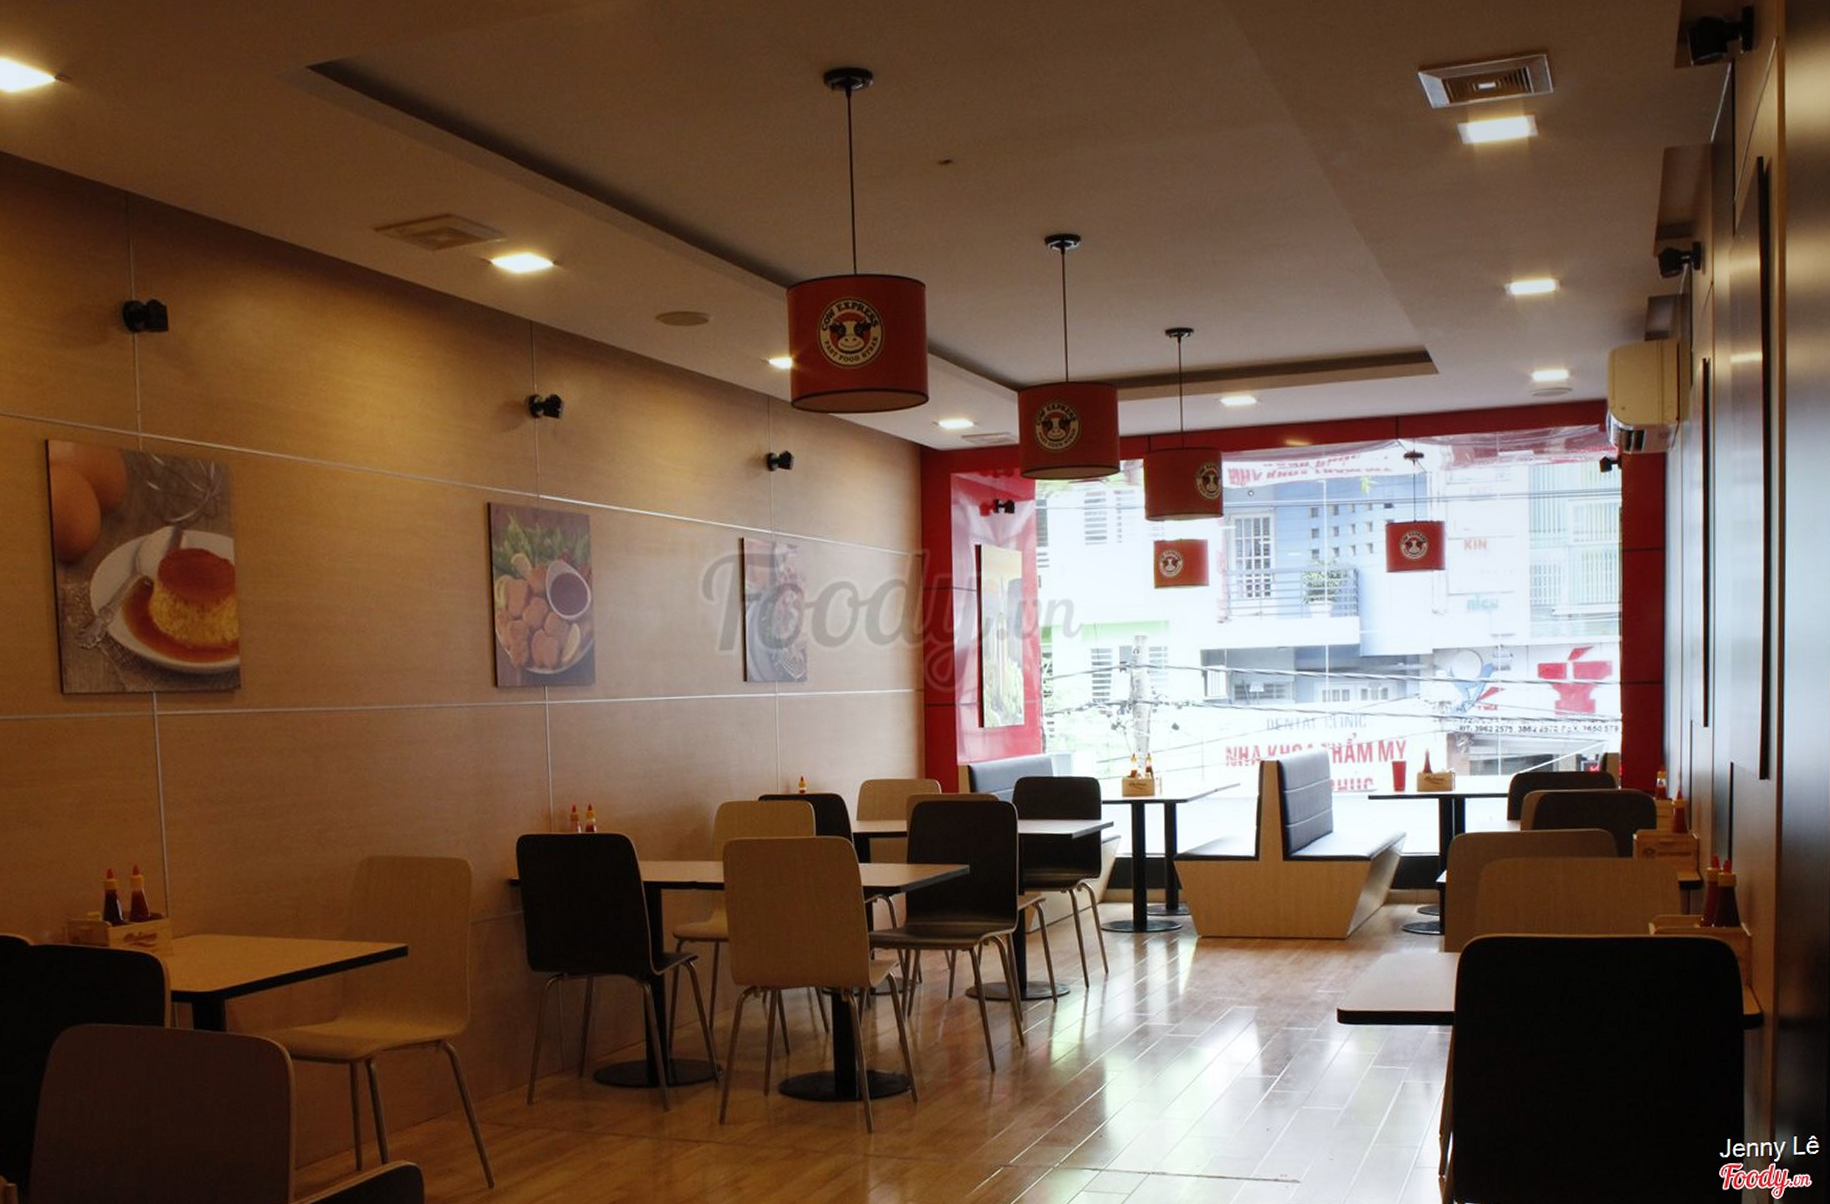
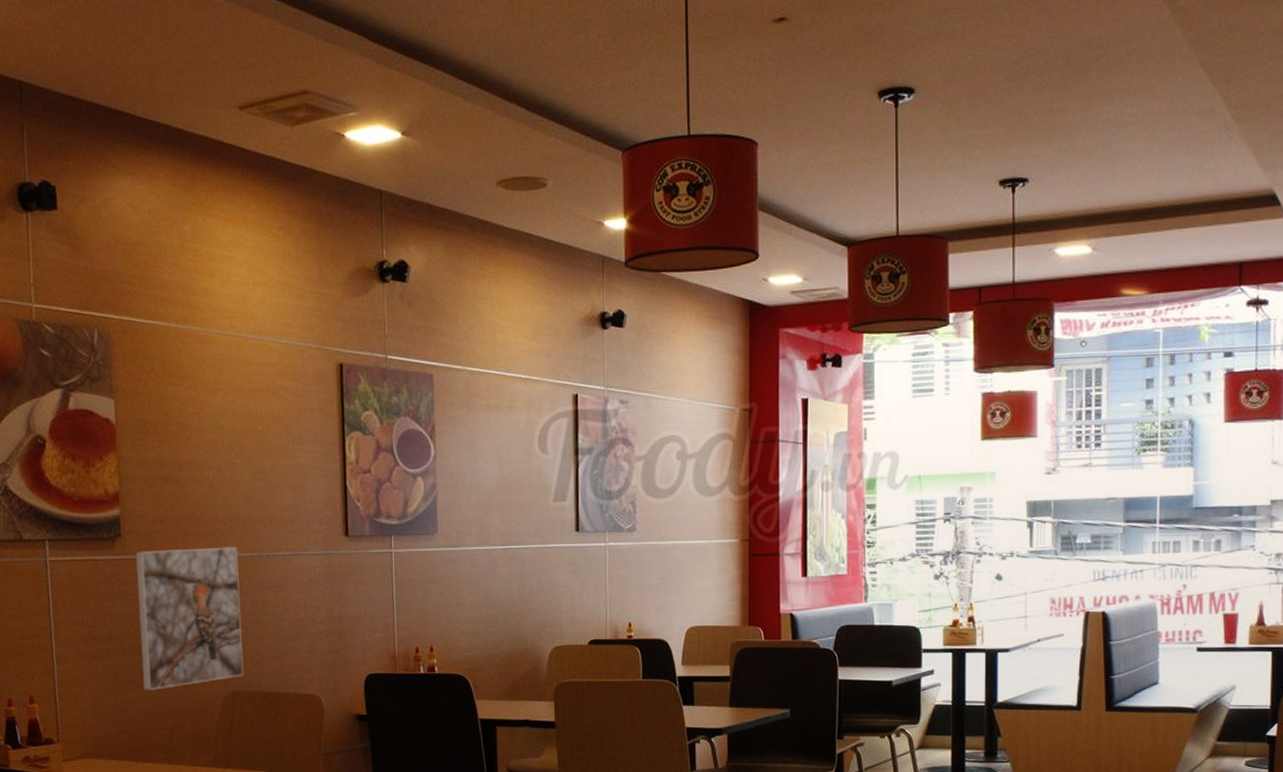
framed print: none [257,698,382,857] -> present [135,546,244,690]

